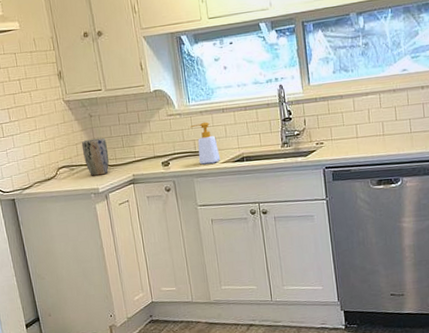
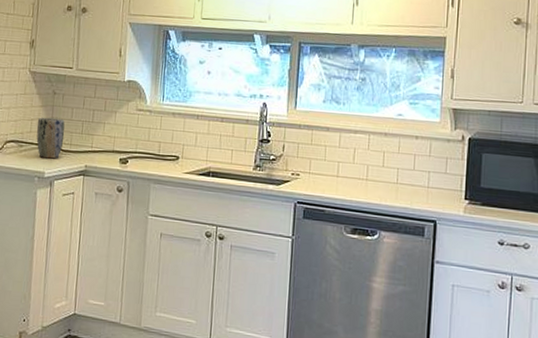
soap bottle: present [189,121,221,165] -> none [157,125,185,172]

